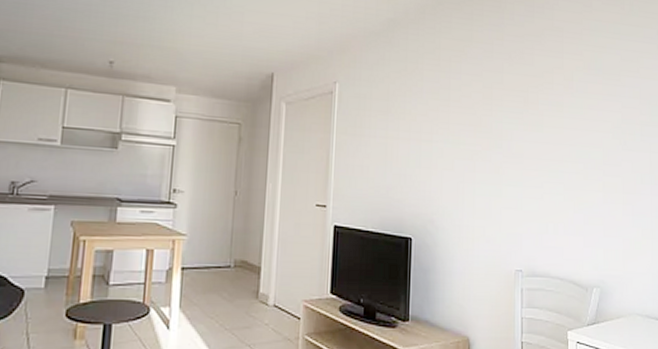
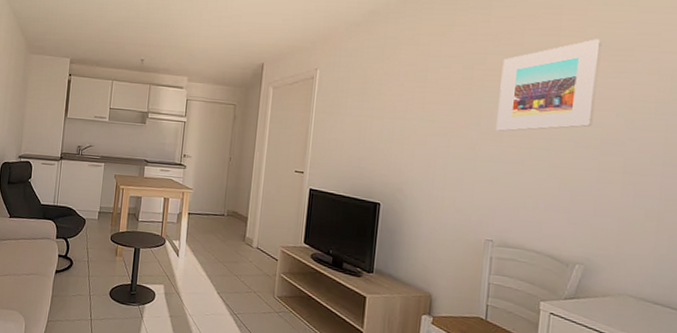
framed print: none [517,62,596,154] -> present [496,39,602,132]

